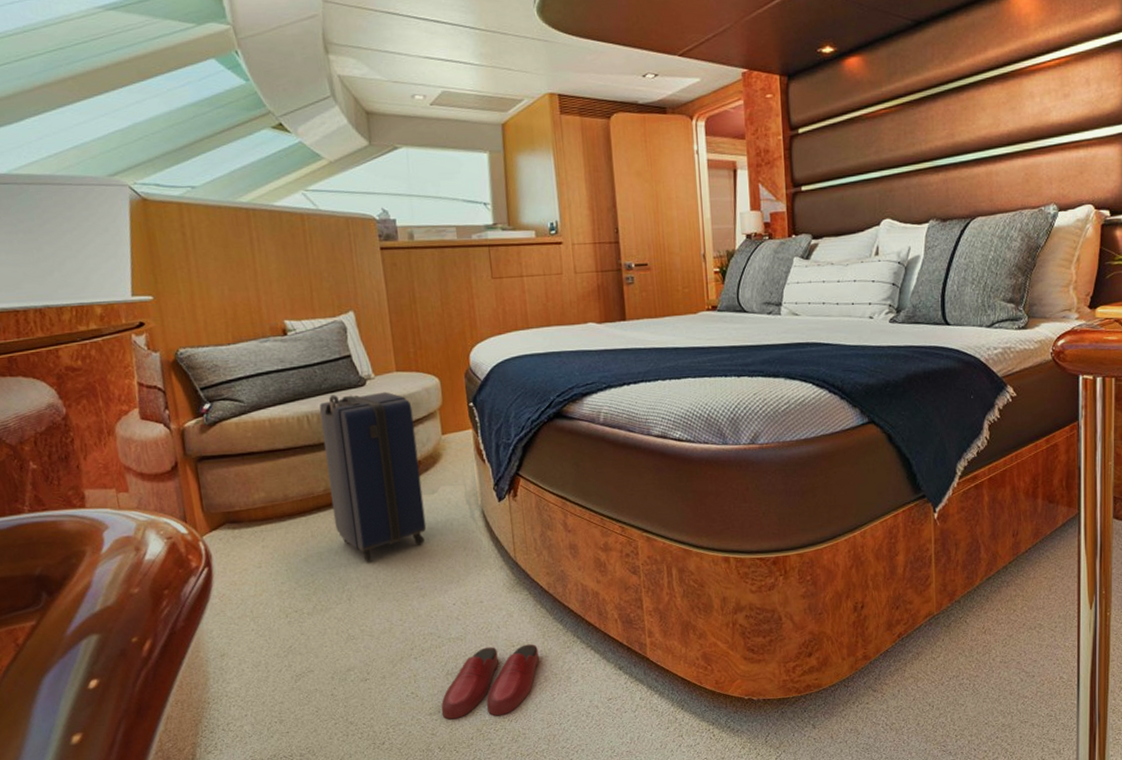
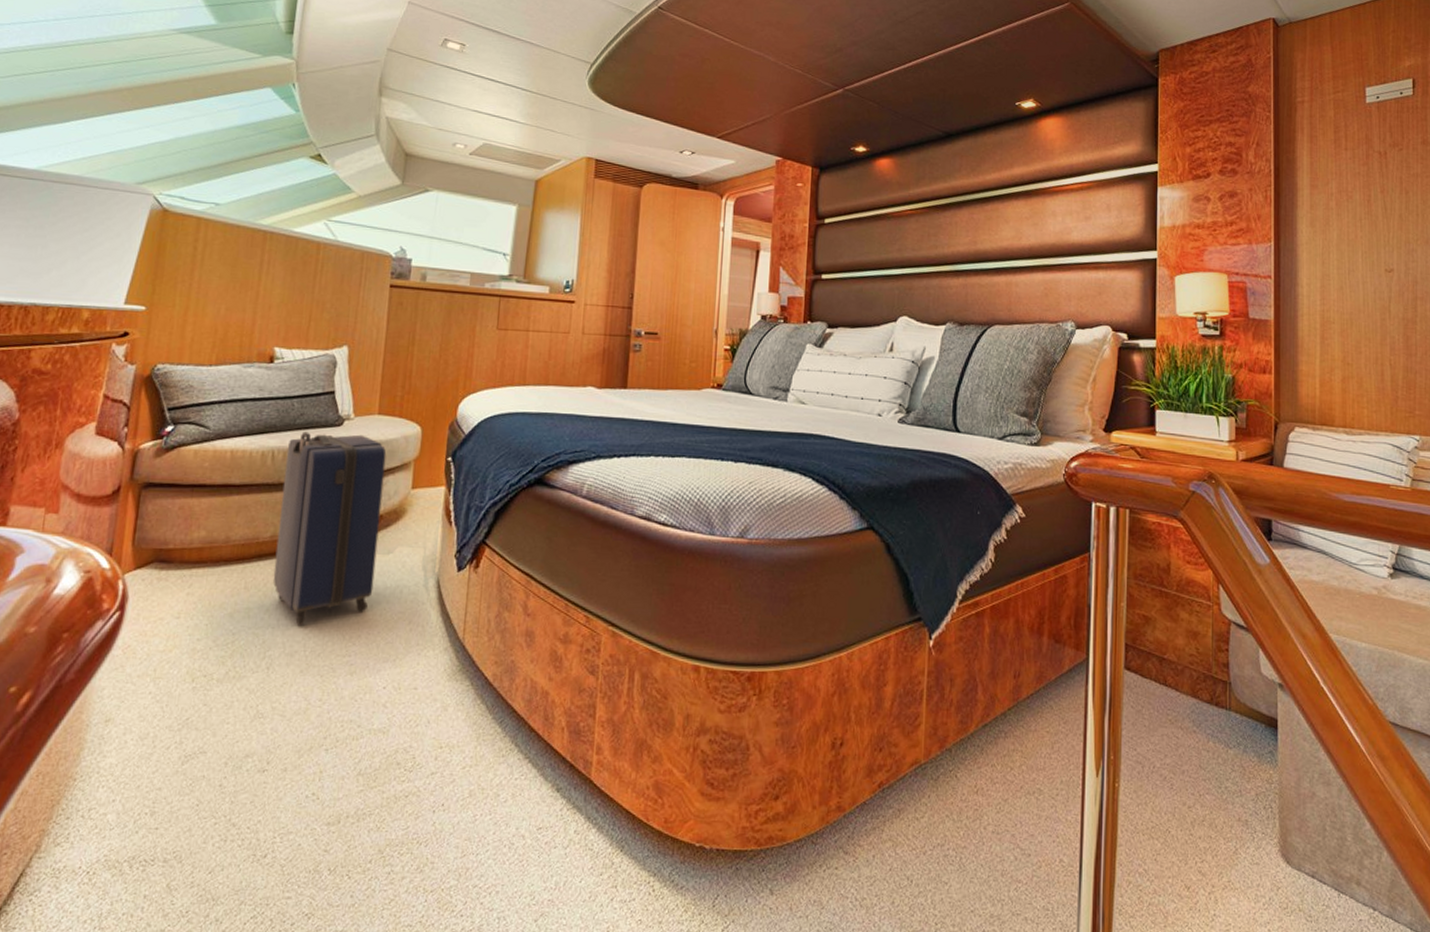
slippers: present [441,644,539,720] -> none [341,745,468,835]

